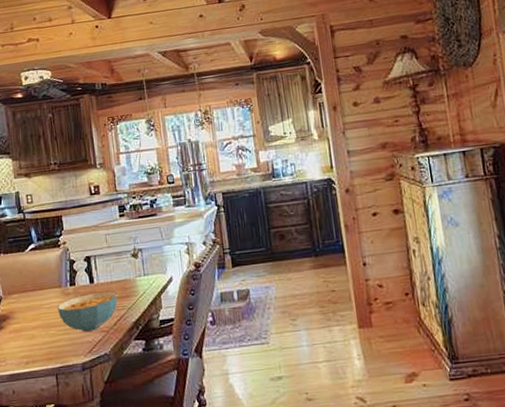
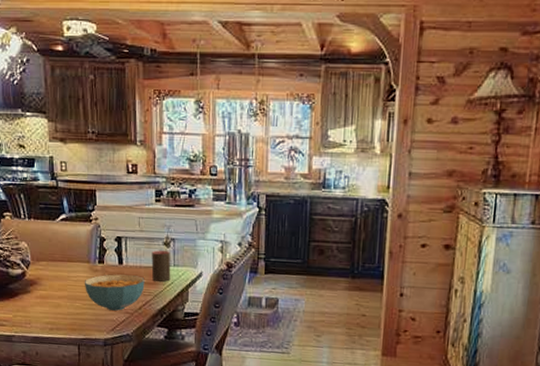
cup: none [121,262,142,294] -> present [151,250,171,282]

